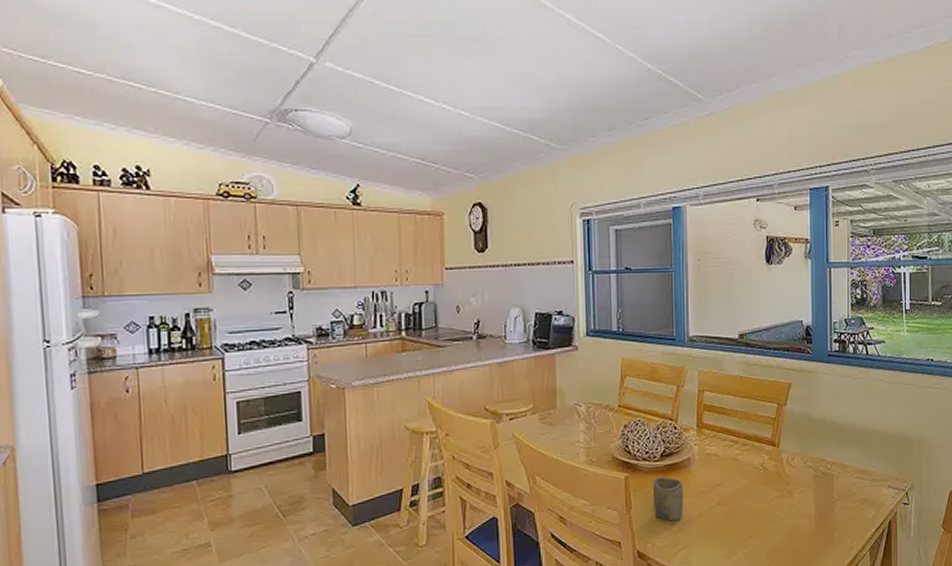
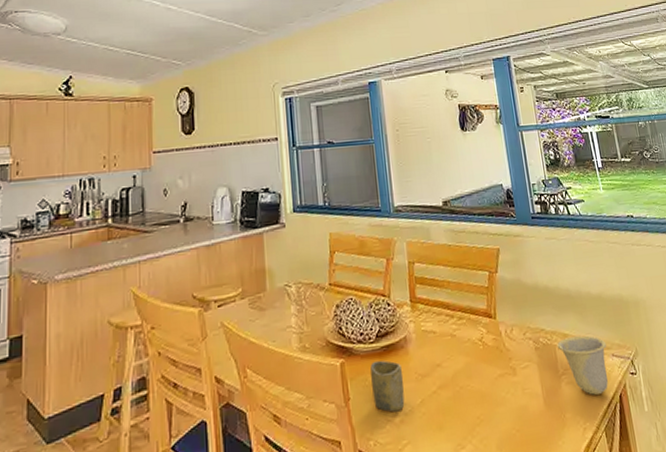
cup: none [836,467,885,520] -> present [557,335,609,395]

